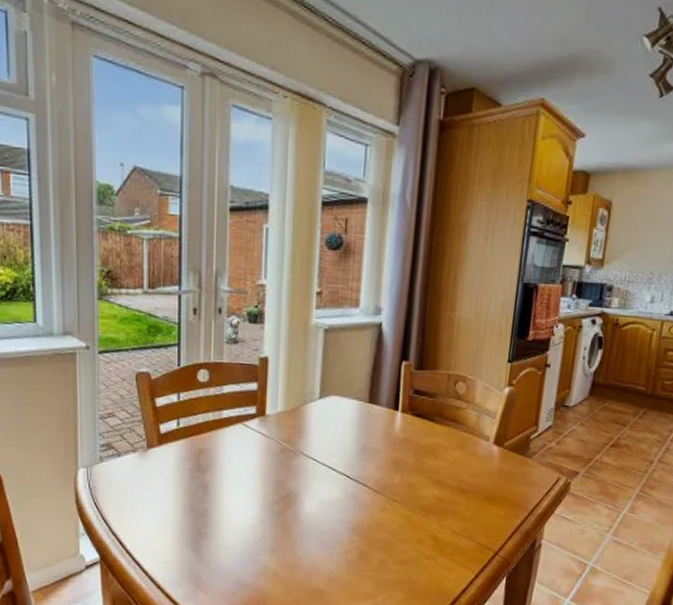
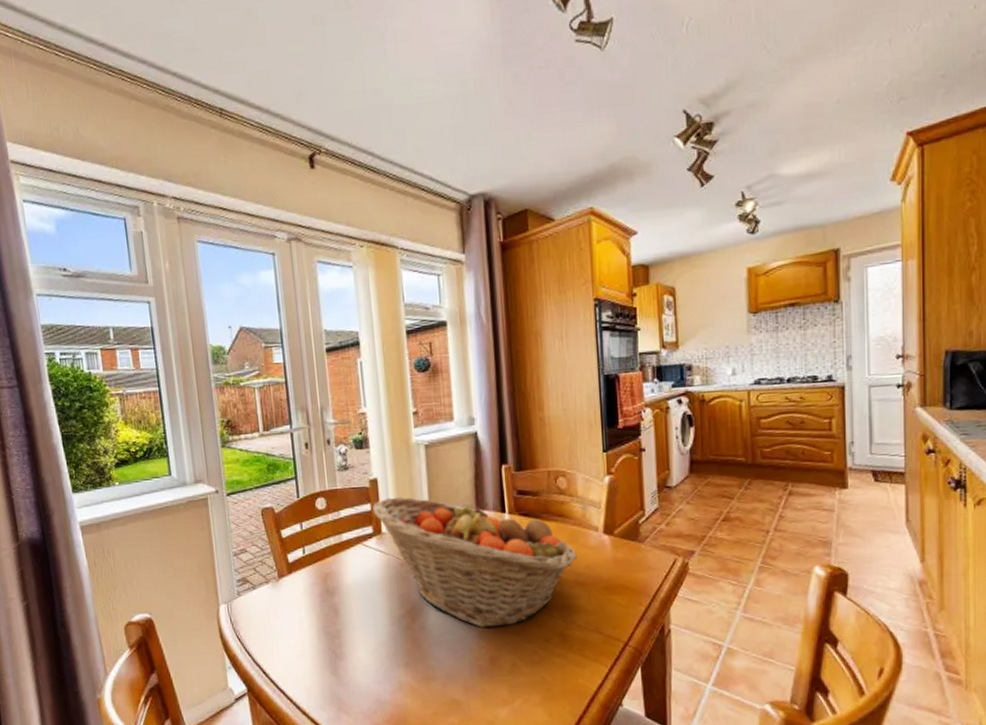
fruit basket: none [259,379,464,525] -> present [373,496,577,629]

